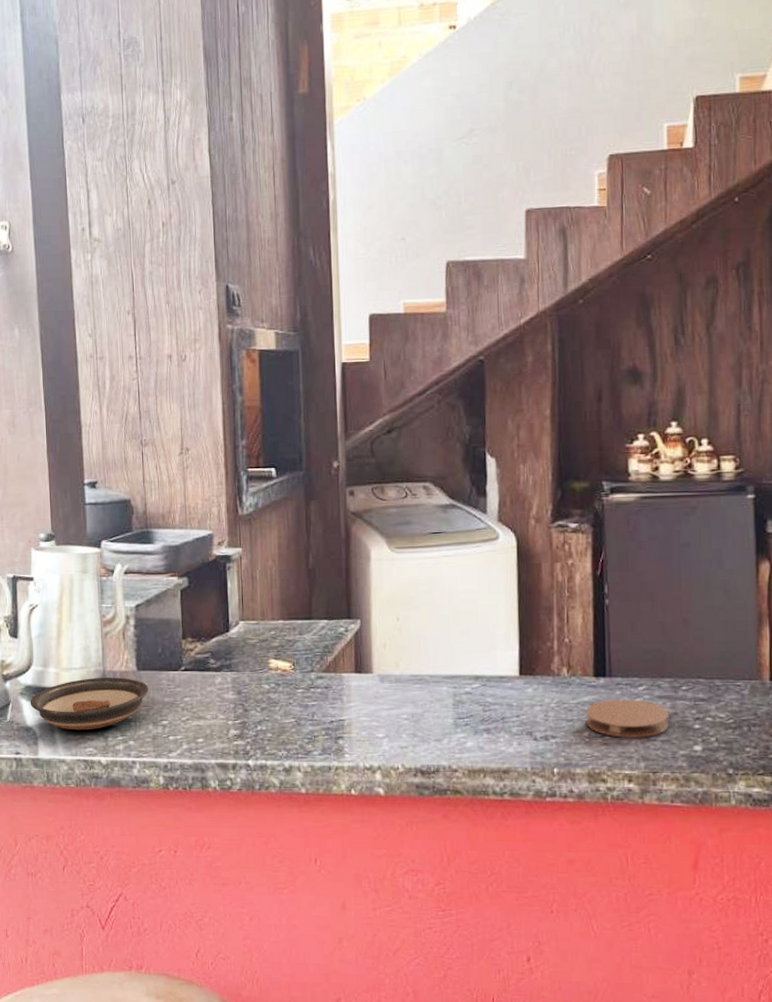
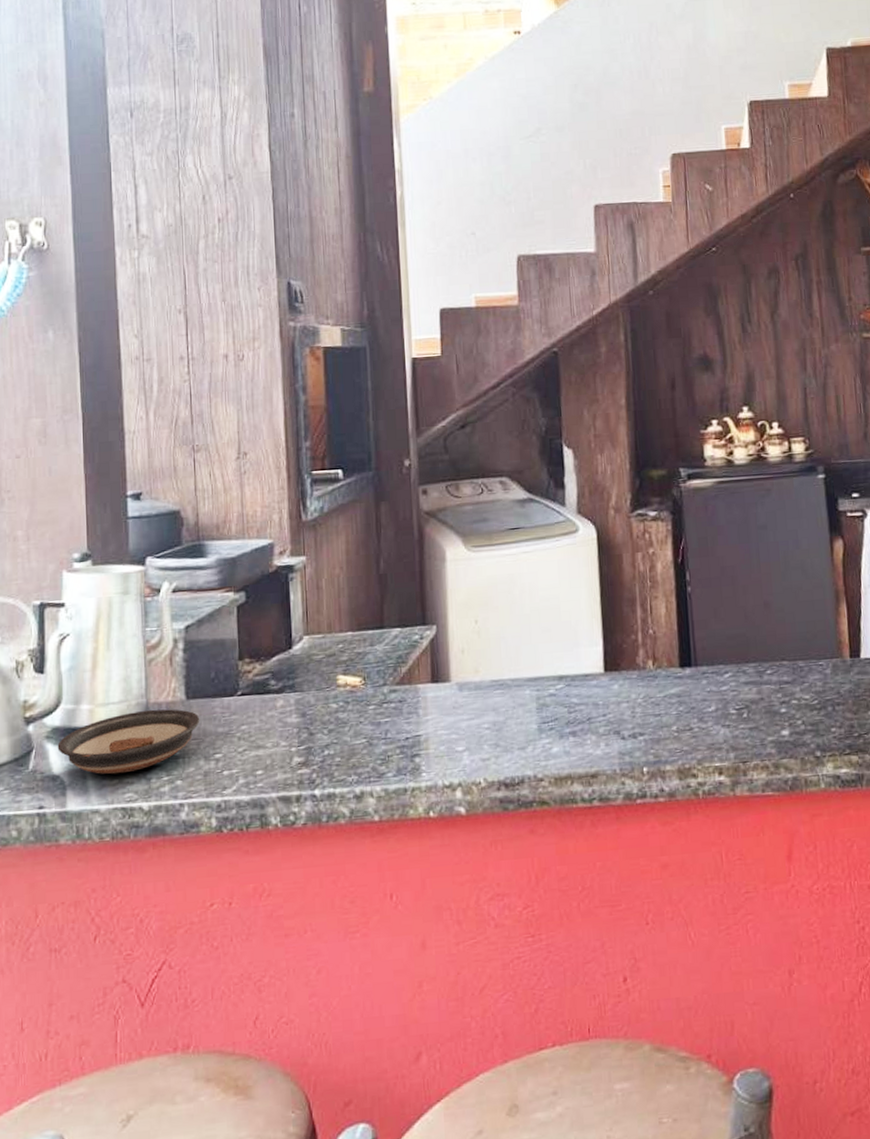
coaster: present [585,699,669,739] -> none [672,687,756,729]

